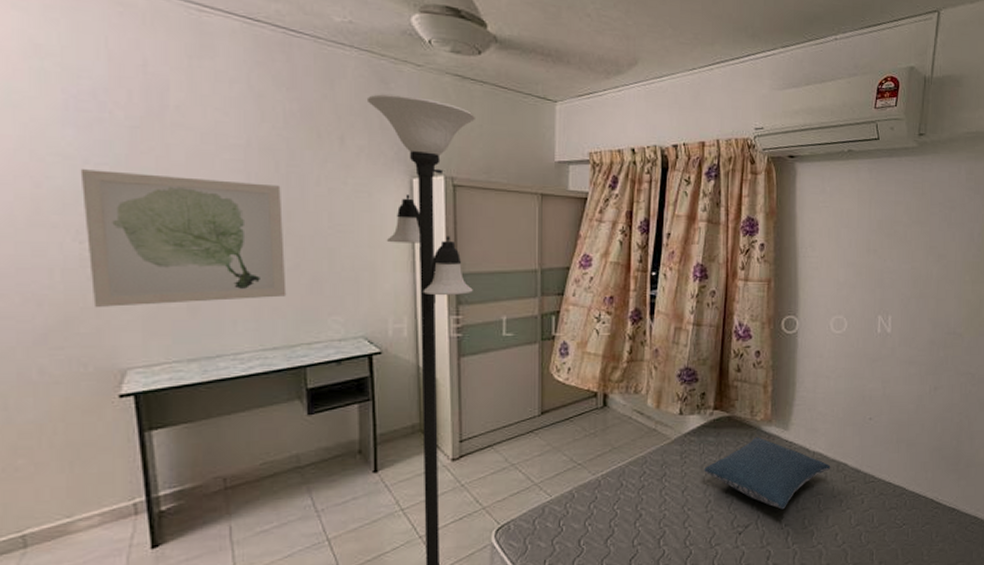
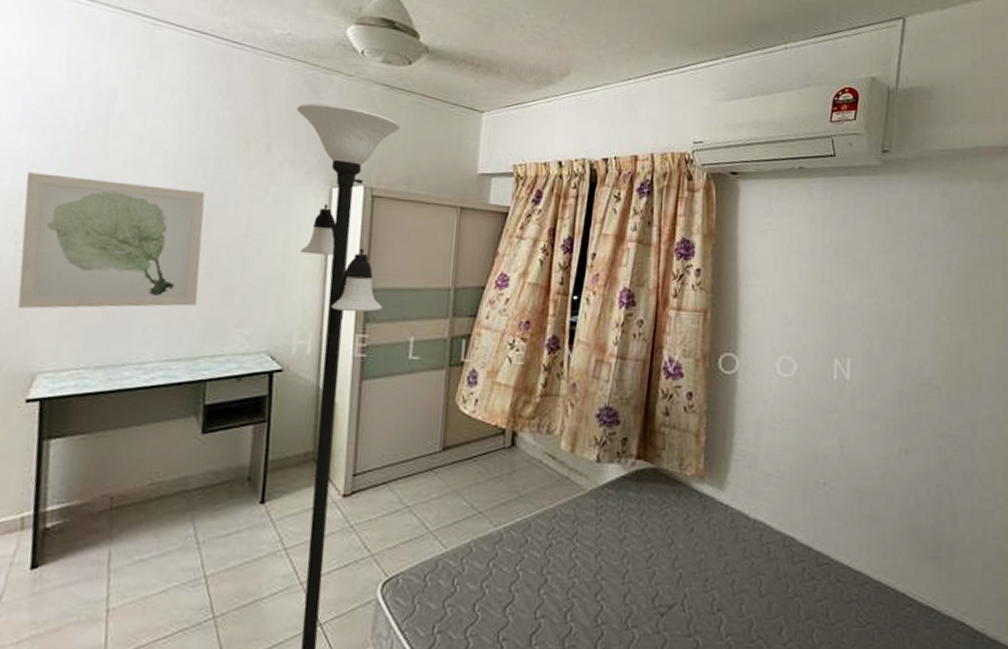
pillow: present [704,437,831,510] -> none [622,496,775,590]

